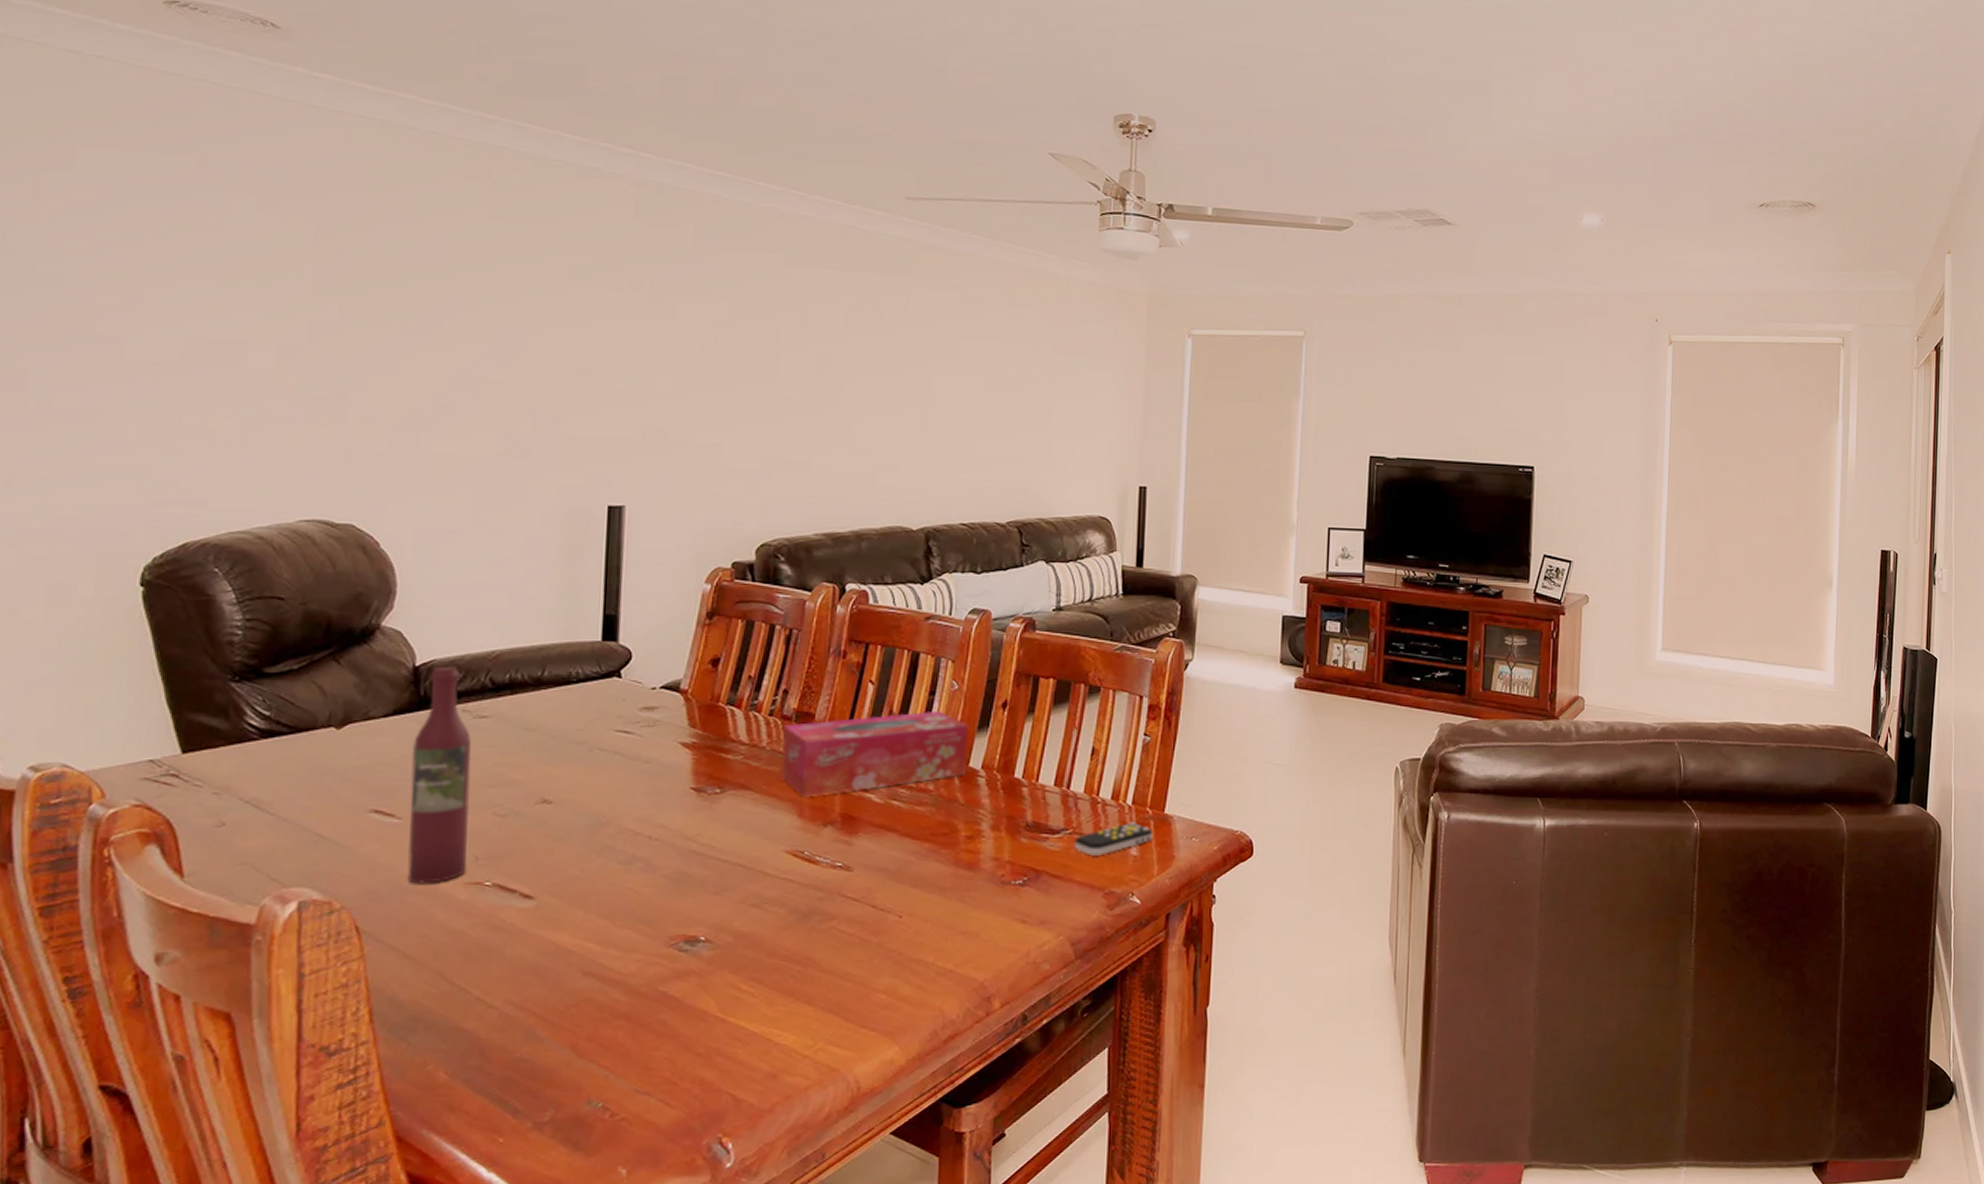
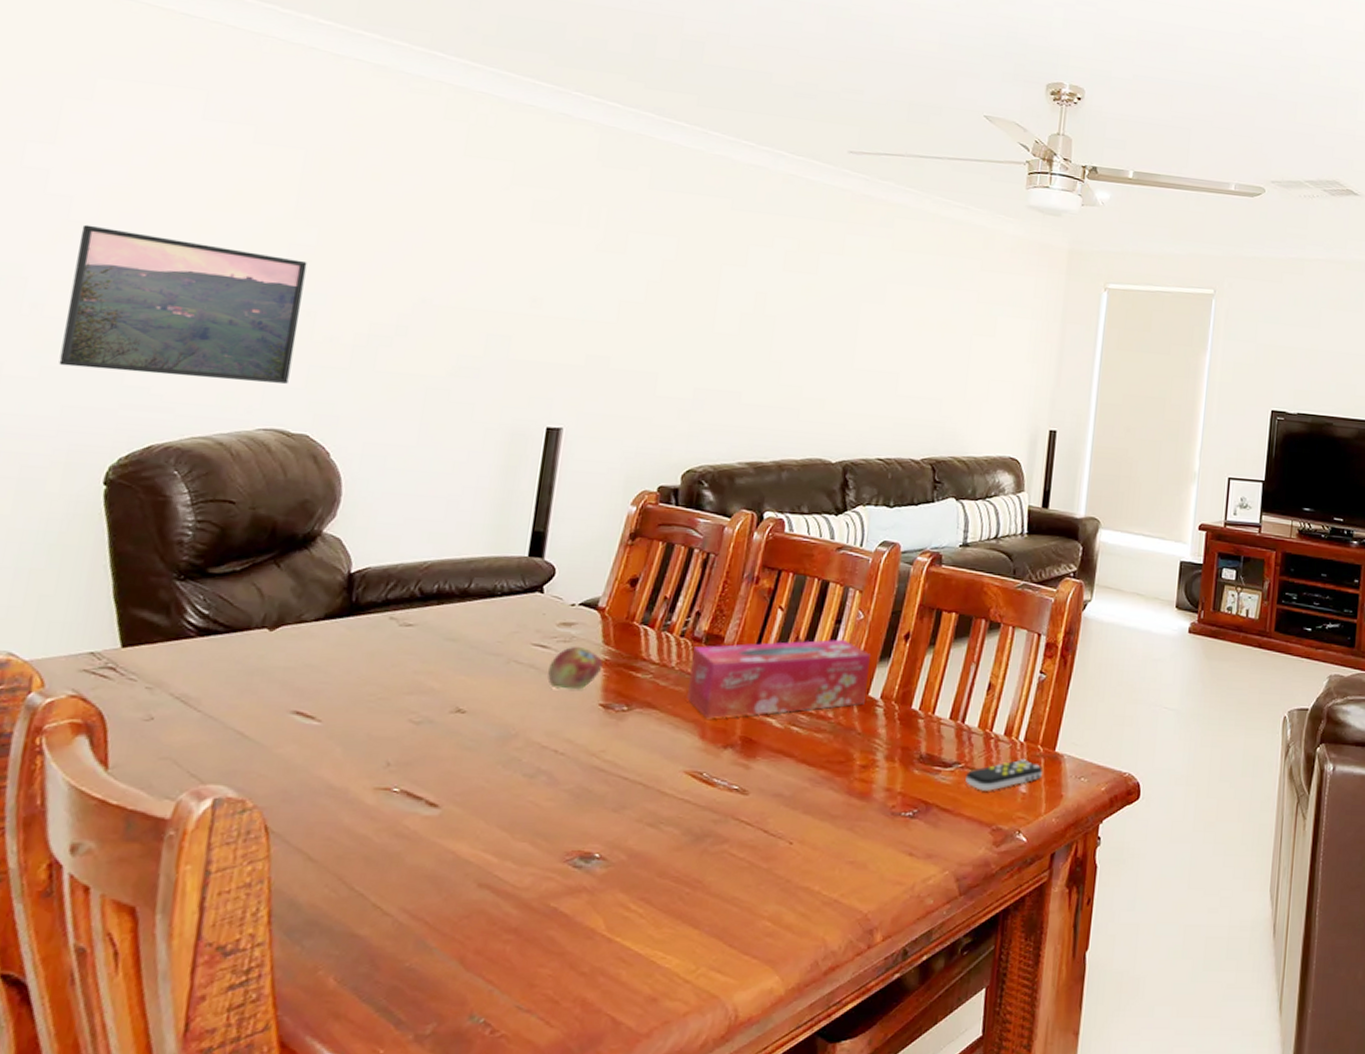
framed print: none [75,309,332,471] -> present [59,224,308,384]
wine bottle: present [407,666,472,884] -> none [319,574,396,787]
fruit: none [634,730,691,775] -> present [548,646,603,690]

